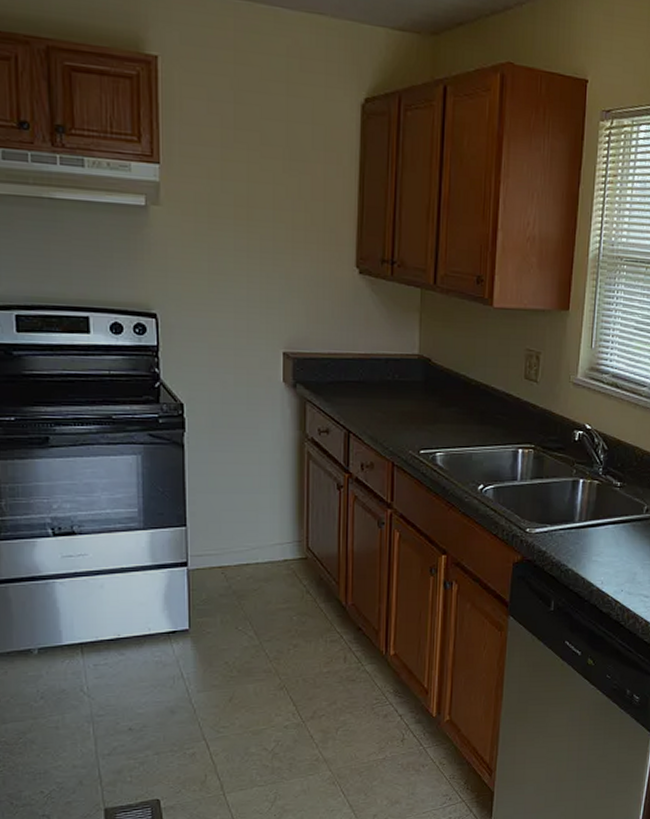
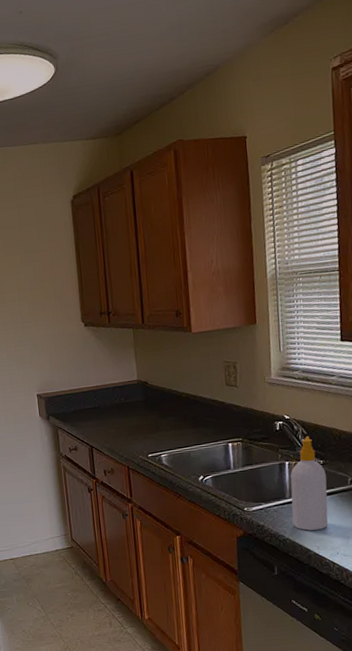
soap bottle: none [578,451,622,562] -> present [290,435,328,531]

